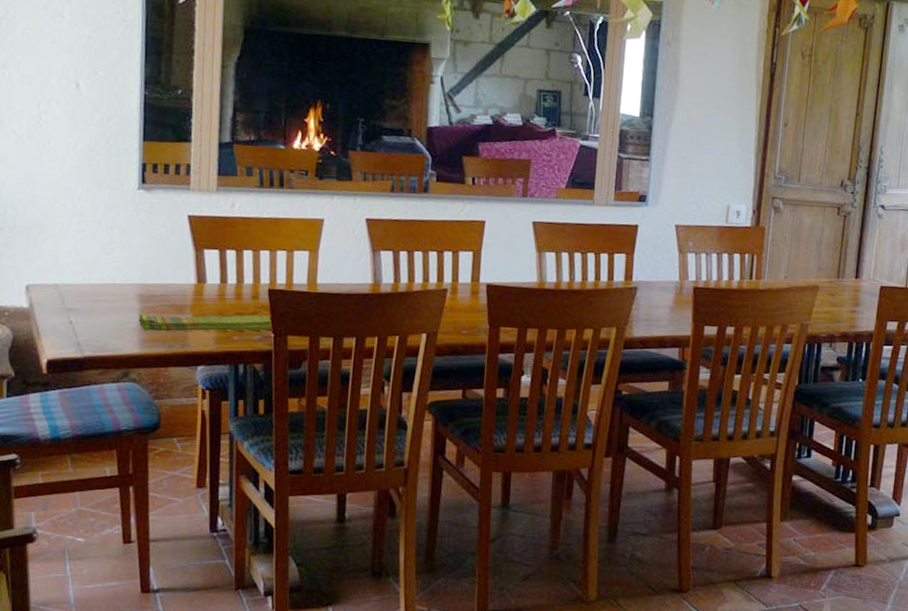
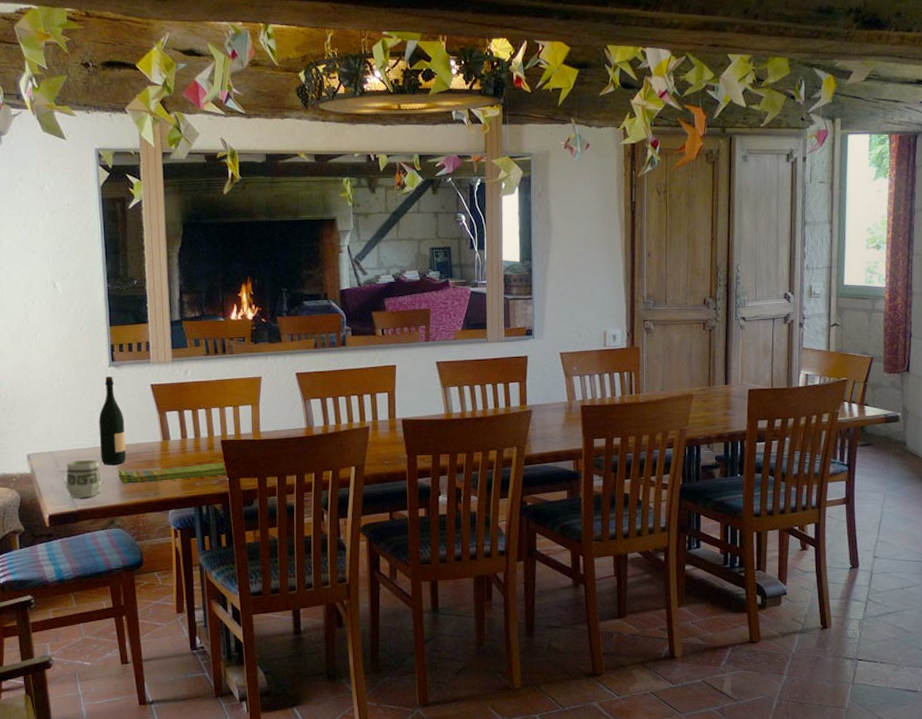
cup: none [71,297,117,344] -> present [66,459,102,499]
wine bottle: none [118,201,152,307] -> present [99,376,127,465]

